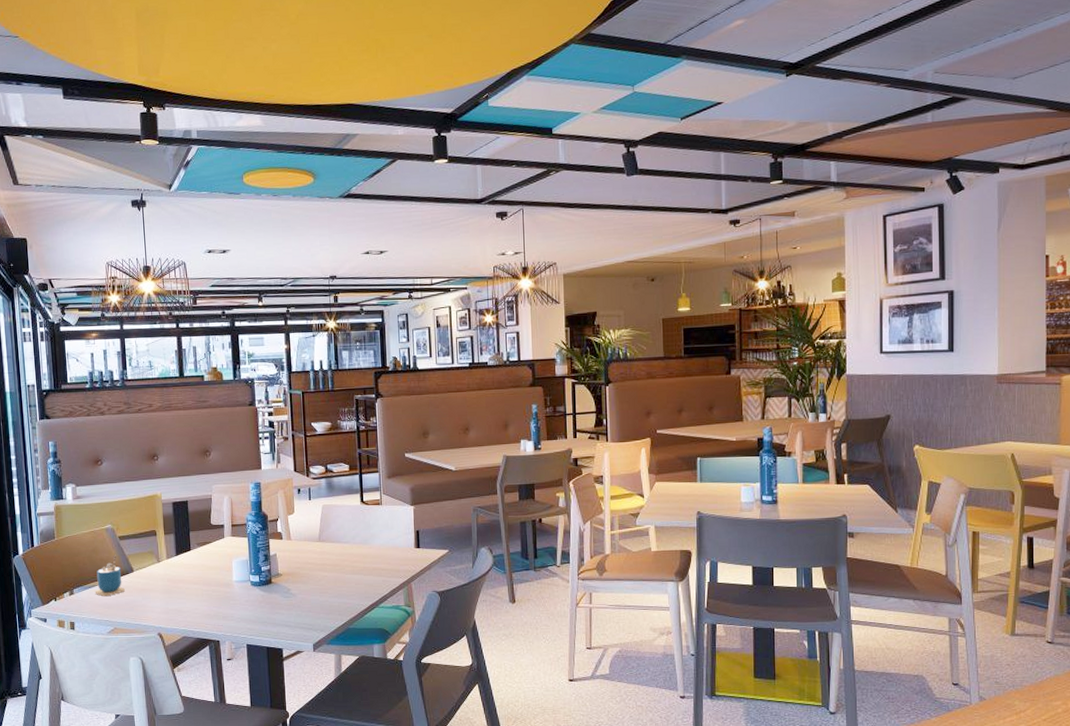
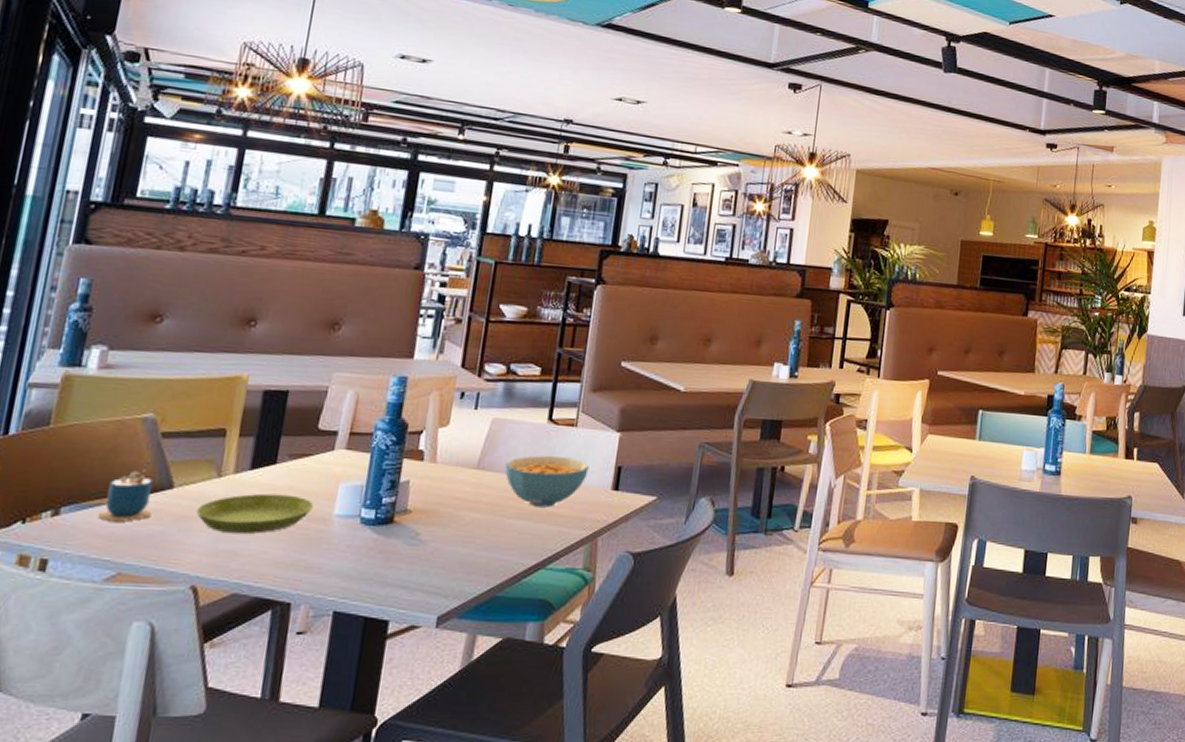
saucer: none [150,570,220,598] -> present [196,493,314,534]
cereal bowl: none [338,528,396,565] -> present [505,455,589,508]

